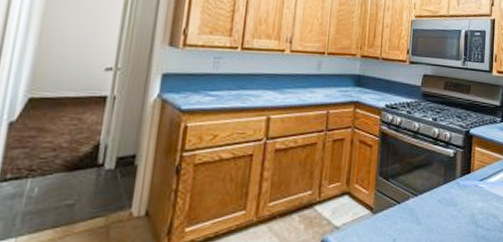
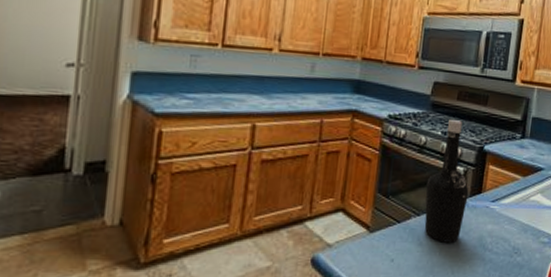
bottle: none [421,106,459,221] -> present [424,118,469,243]

